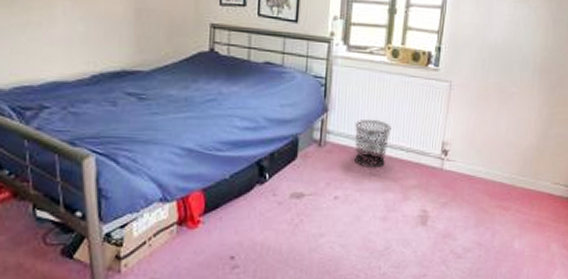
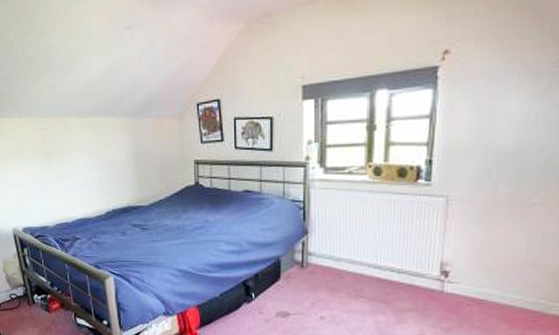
waste bin: present [354,120,392,168] -> none [338,241,378,289]

